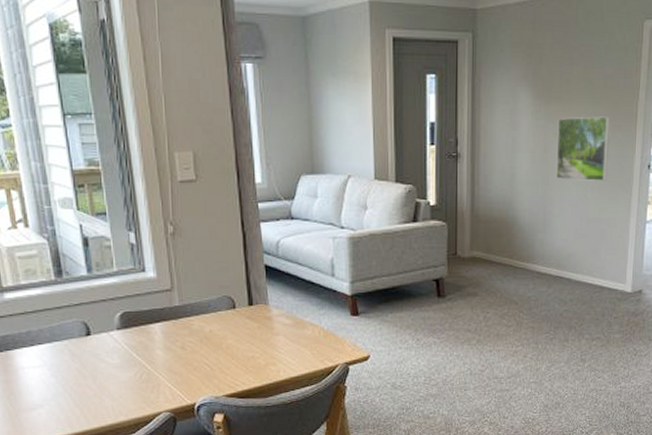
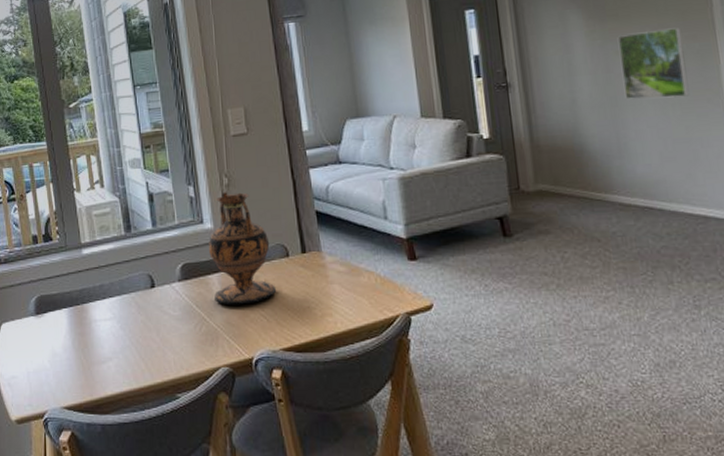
vase: none [151,241,222,354] -> present [209,192,277,305]

